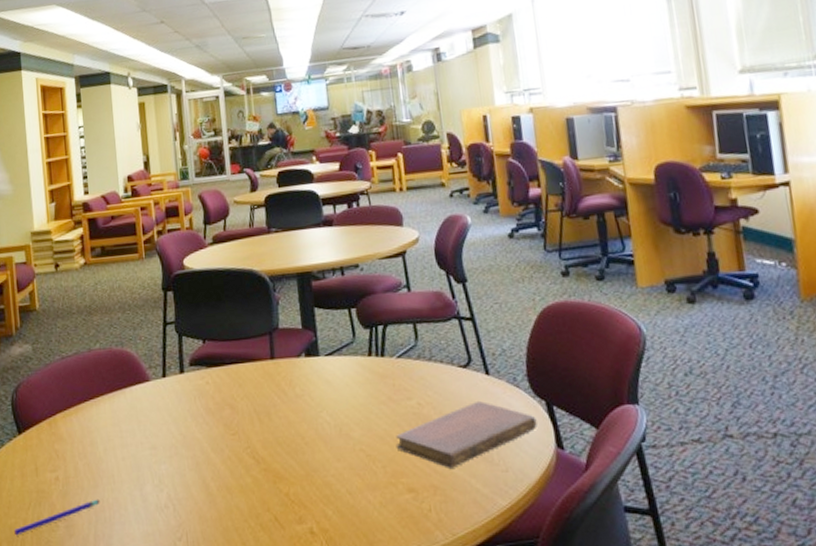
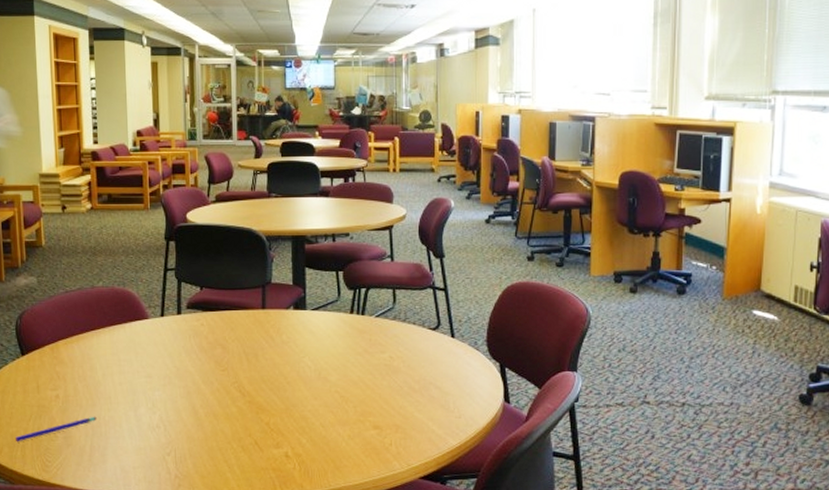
notebook: present [396,401,537,468] -> none [367,359,490,412]

